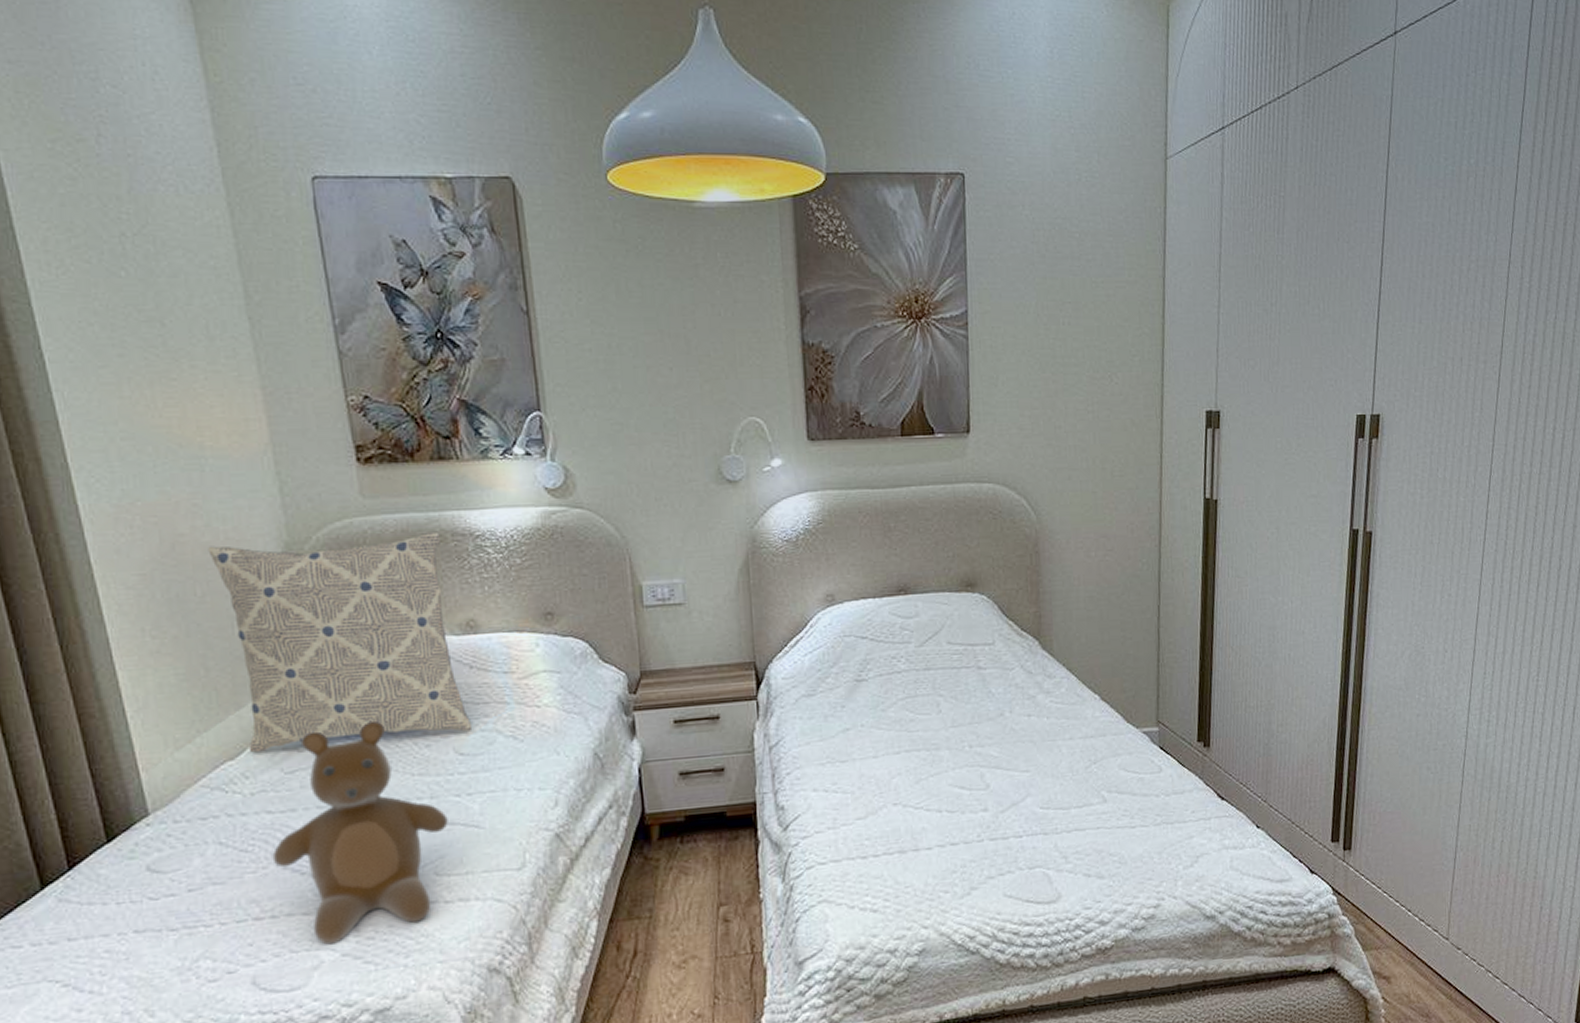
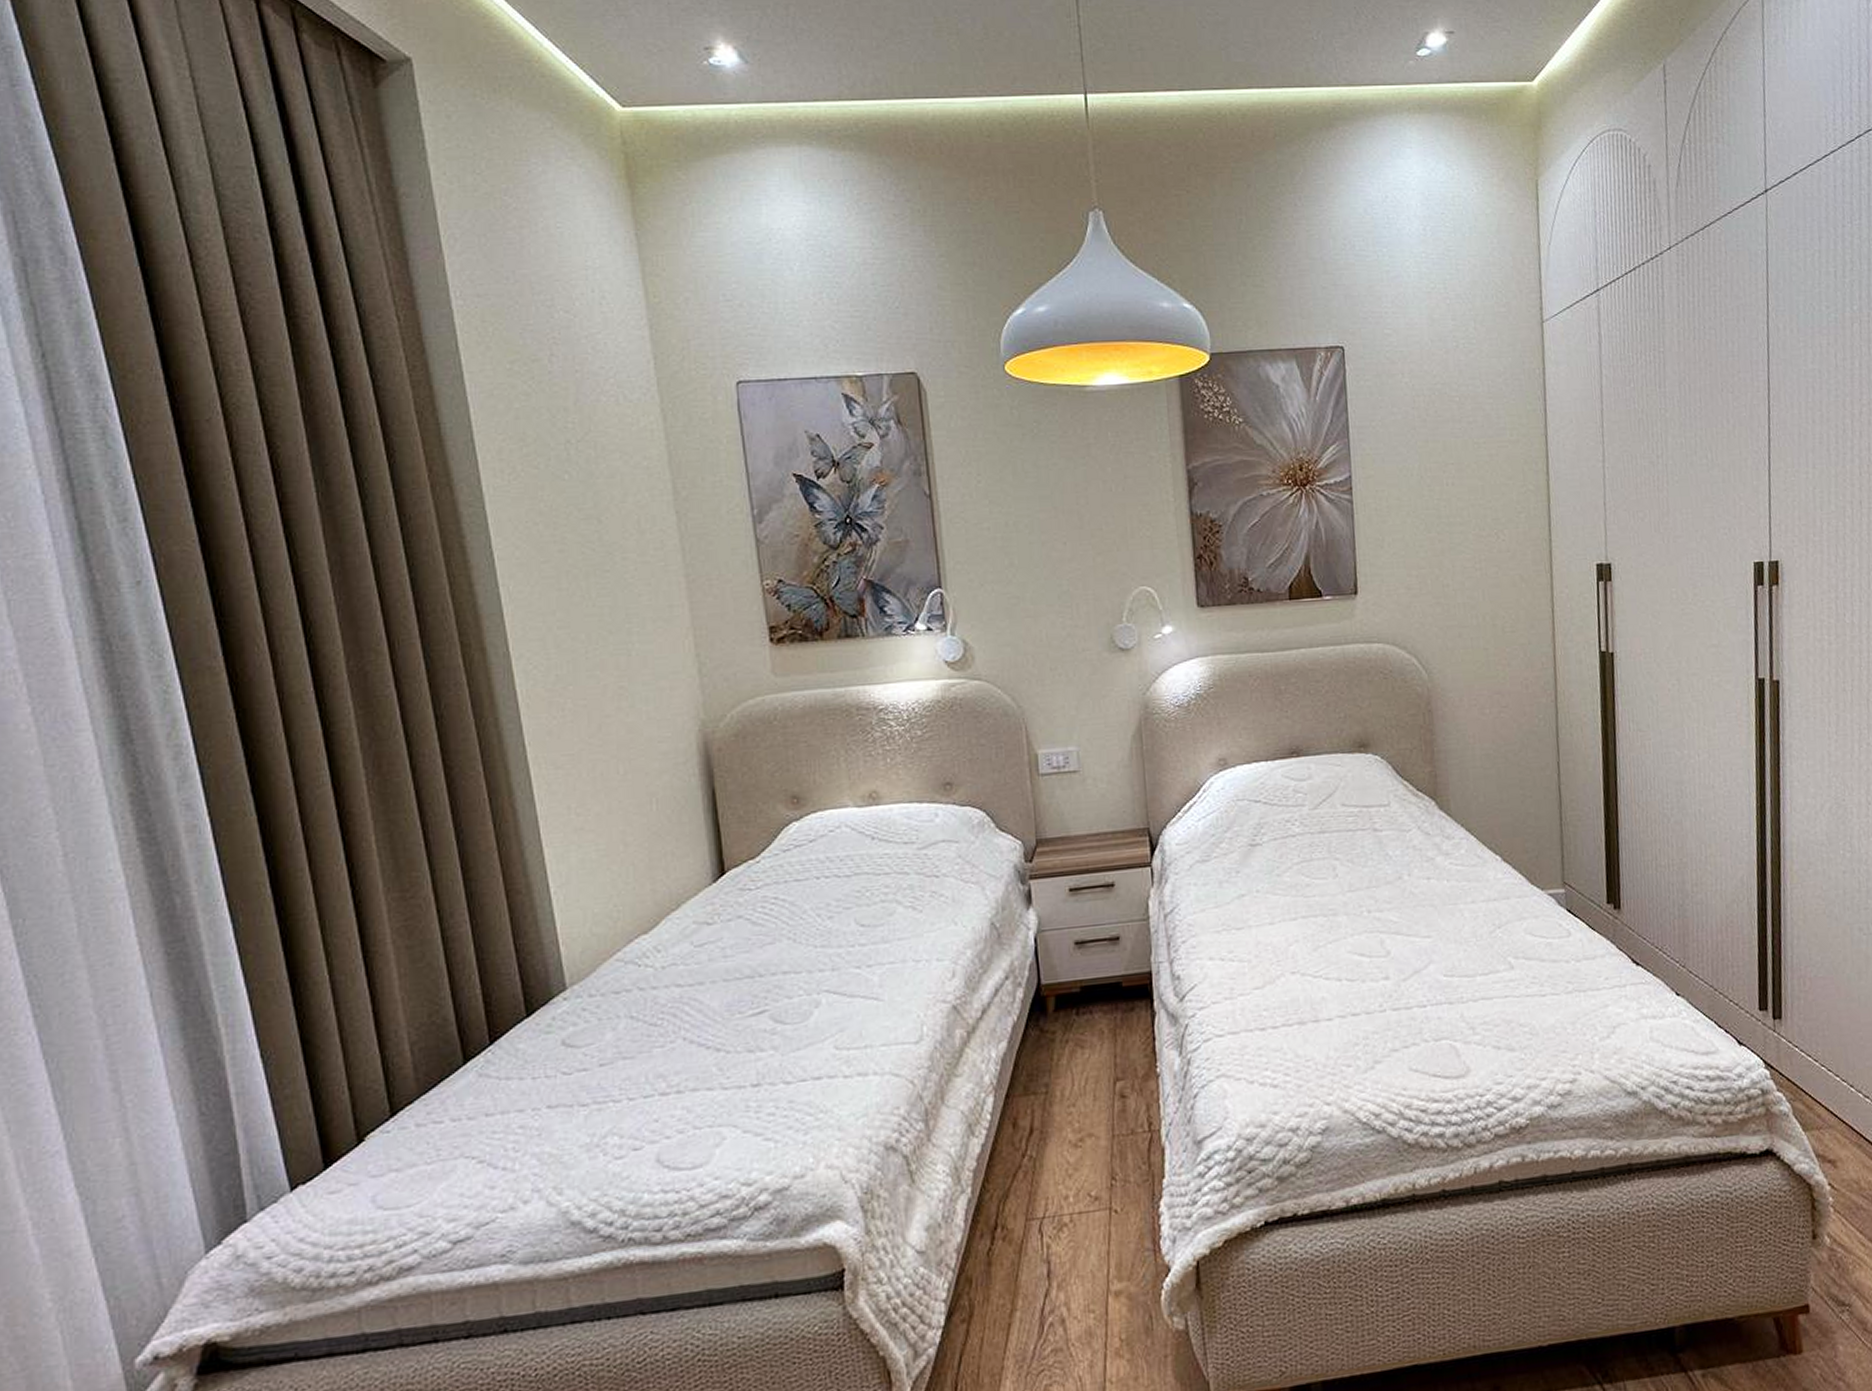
pillow: present [208,531,471,753] -> none [631,706,872,927]
teddy bear: present [272,720,448,945] -> none [679,892,849,1121]

